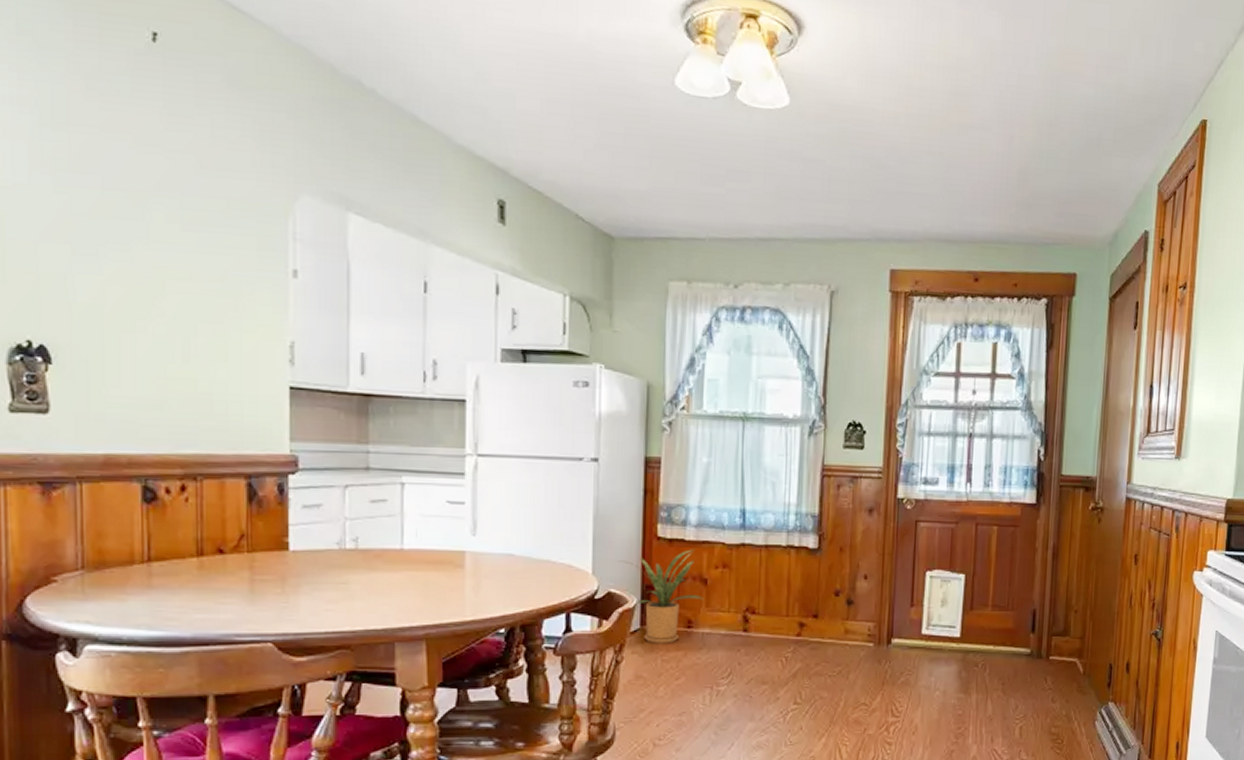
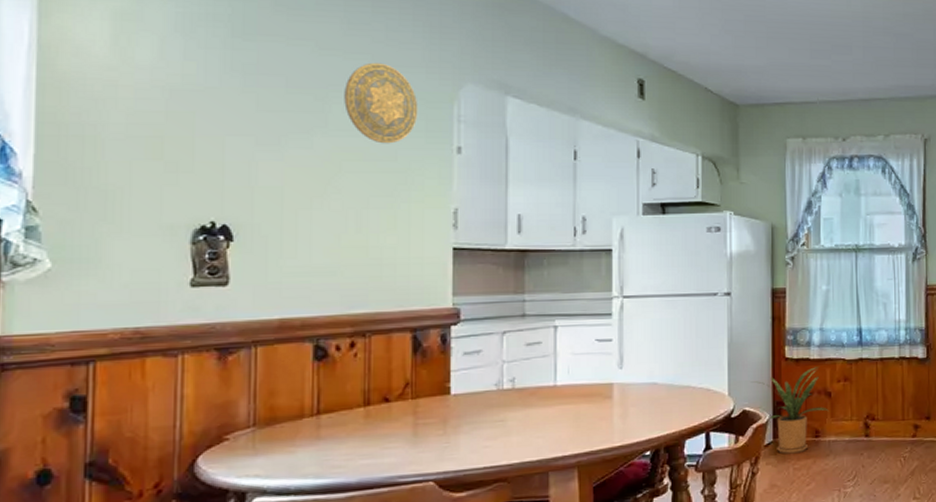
decorative plate: none [166,164,249,262] -> present [344,62,418,144]

